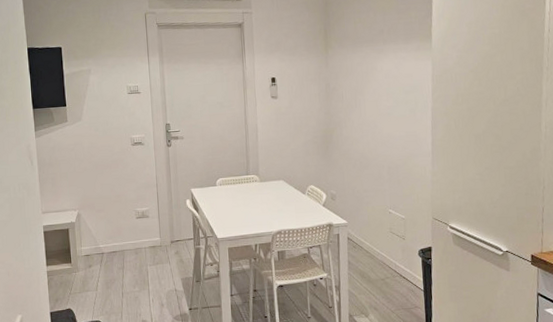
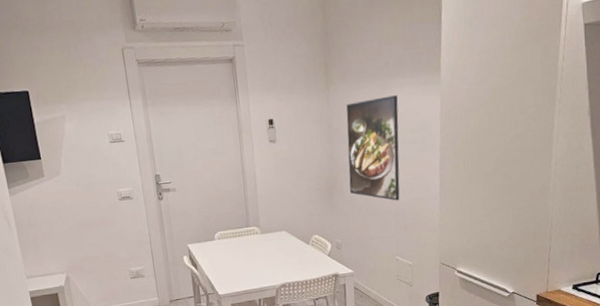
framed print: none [343,59,393,156] -> present [346,95,400,201]

